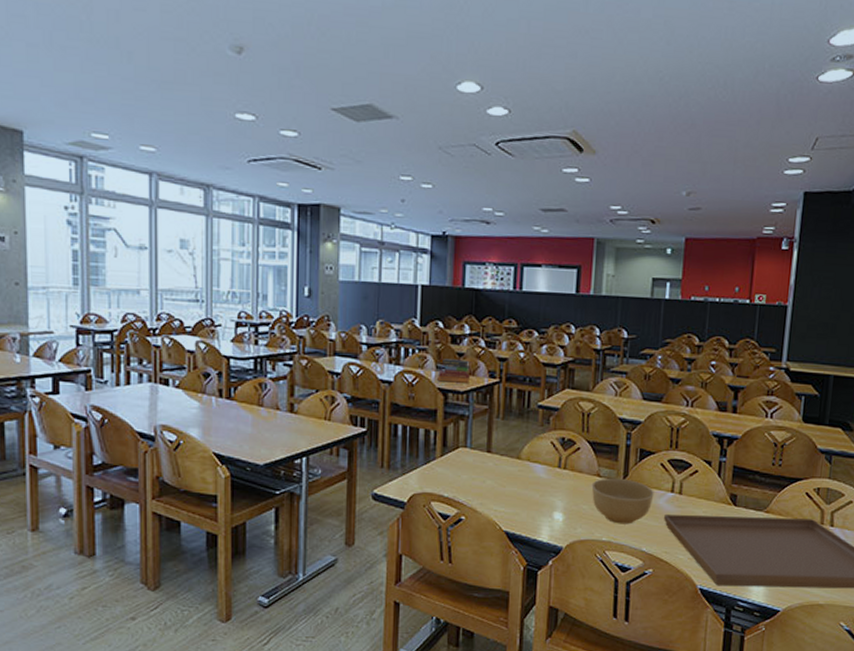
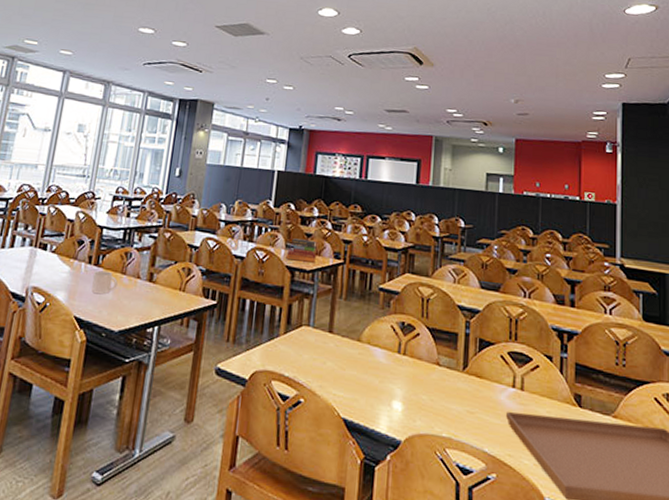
mug: none [226,404,255,429] -> present [91,270,118,295]
bowl: present [591,477,654,525] -> none [431,367,495,420]

